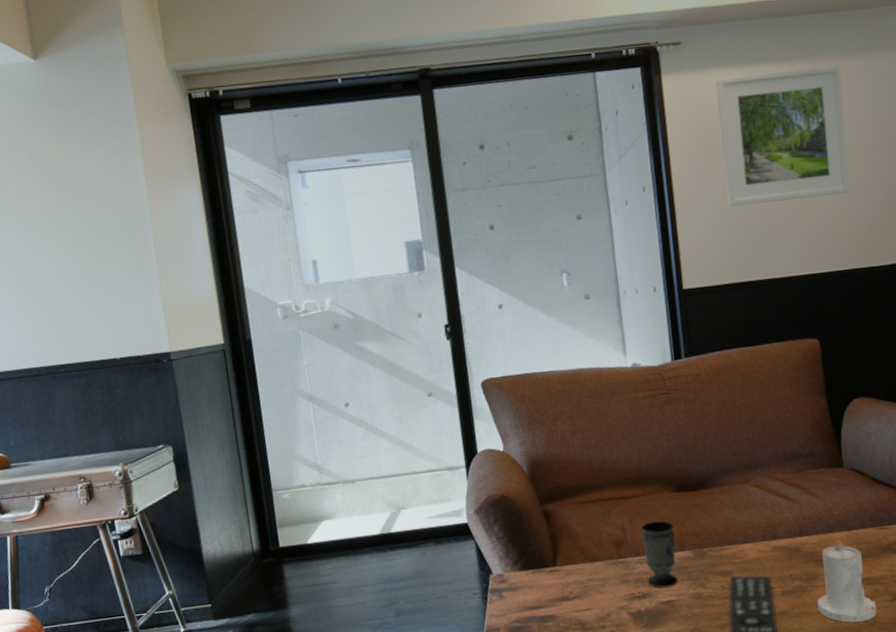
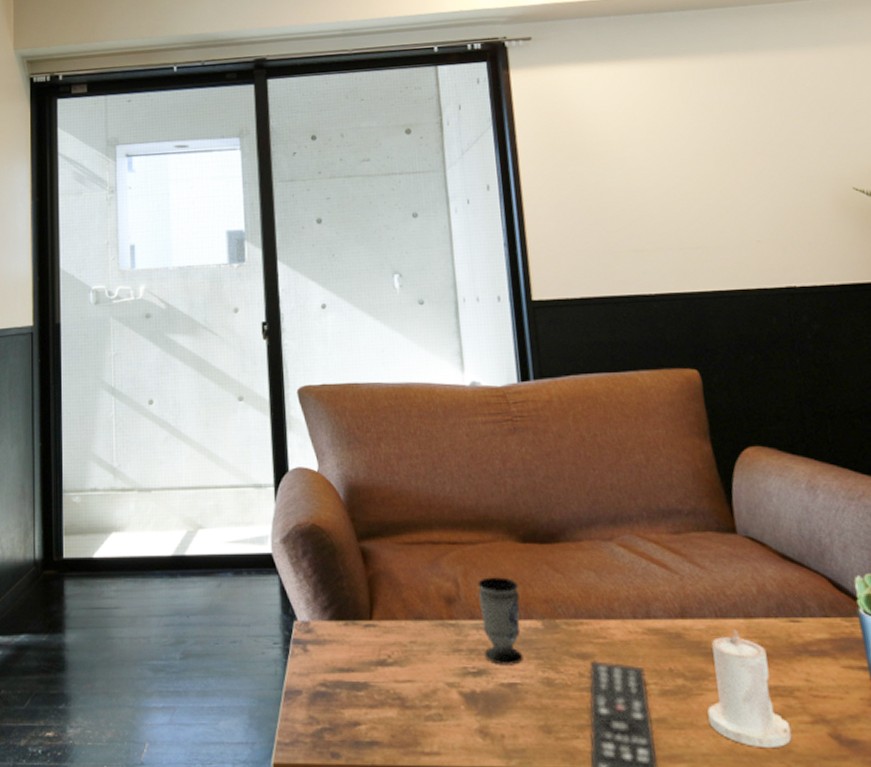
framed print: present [716,65,850,207] -> none [570,64,732,211]

